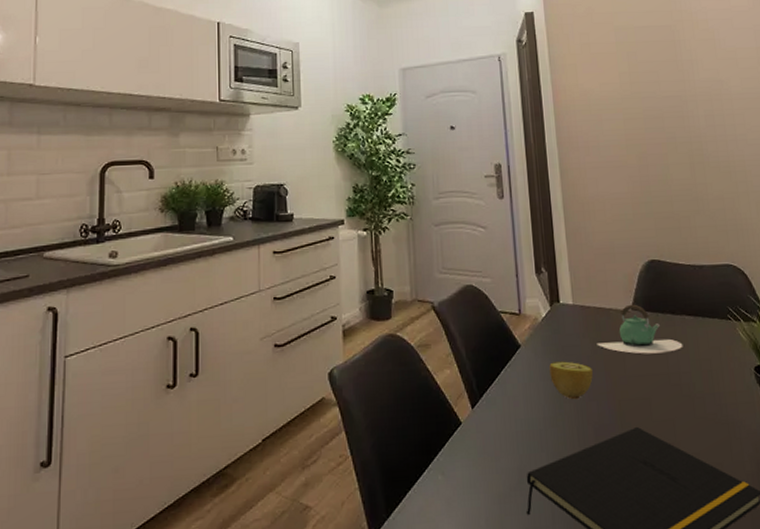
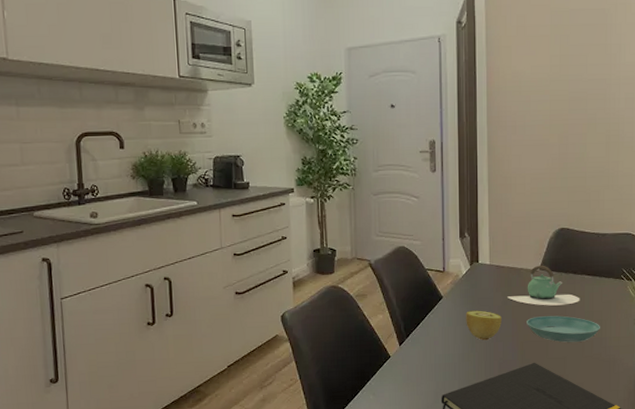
saucer: none [623,366,711,400] -> present [527,315,600,343]

